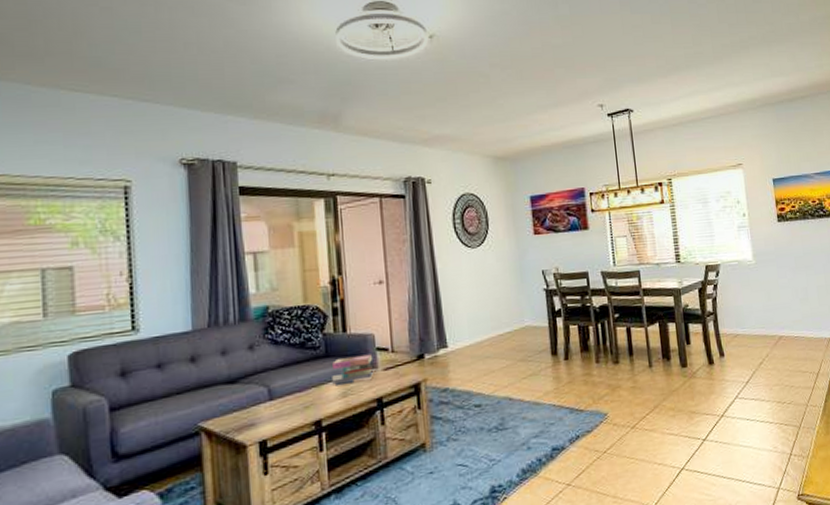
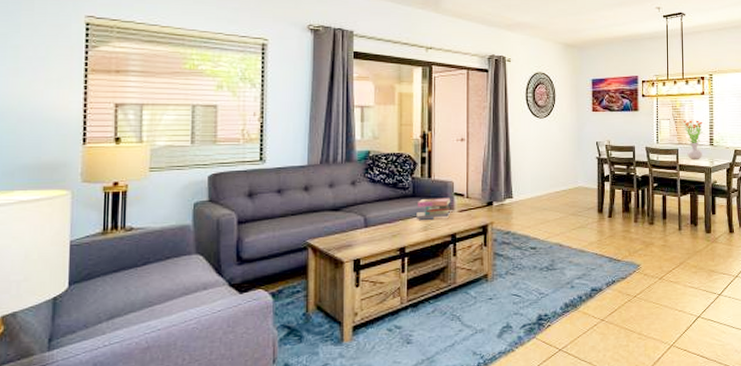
flower arrangement: none [640,234,669,283] -> present [681,120,703,160]

